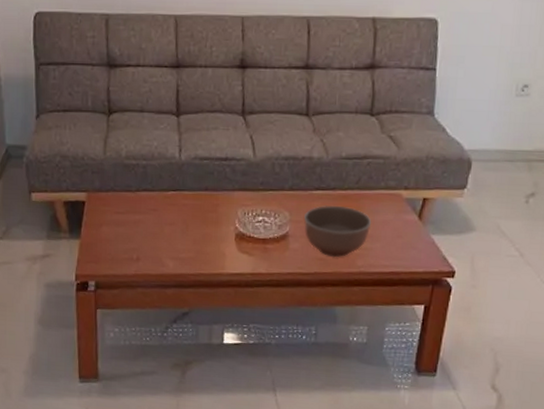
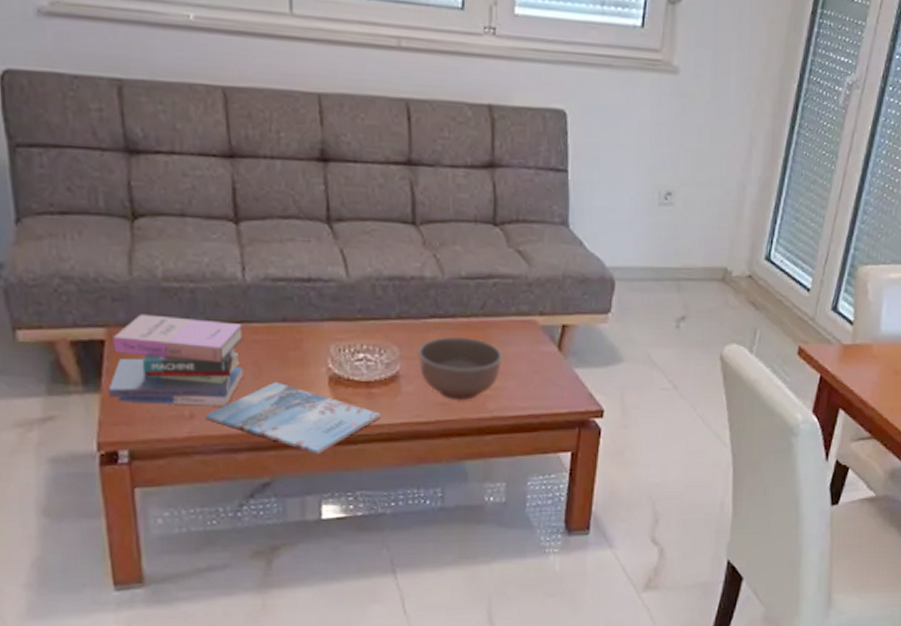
books: none [85,183,177,253] -> present [108,314,244,406]
magazine: none [147,236,273,294] -> present [205,381,381,455]

